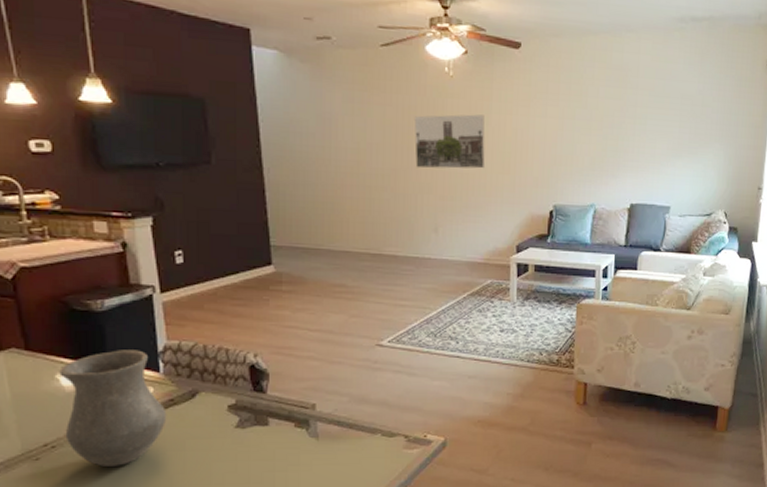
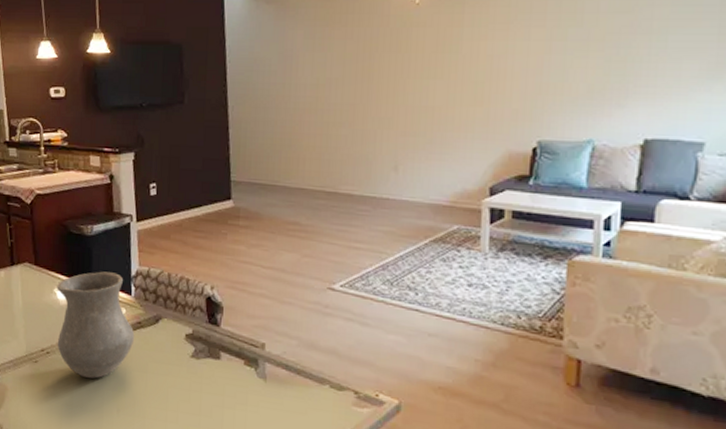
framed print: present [414,114,485,169] -> none [375,42,455,103]

